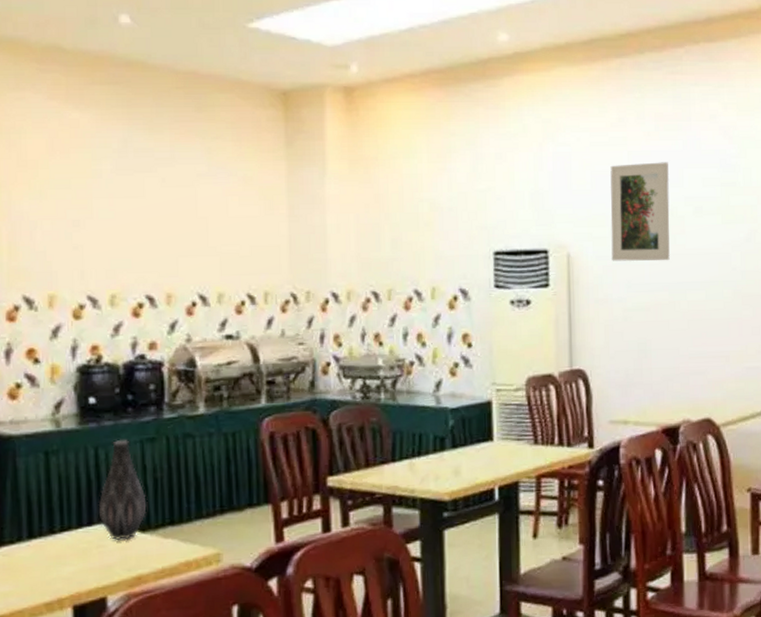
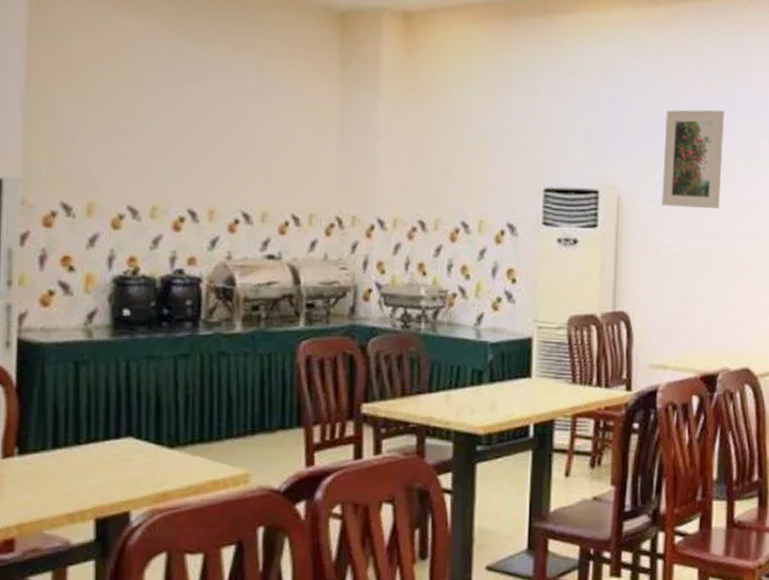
vase: present [98,440,147,541] -> none [127,354,177,456]

